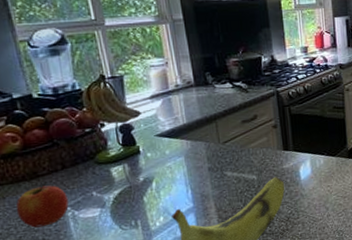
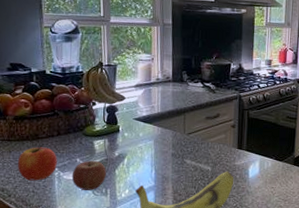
apple: none [89,190,133,227] -> present [71,160,106,190]

